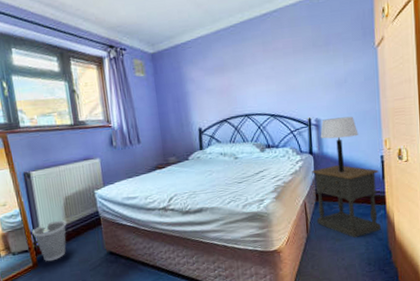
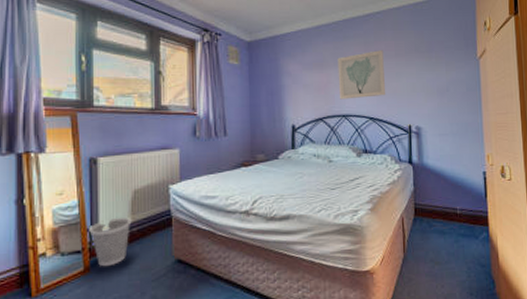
wall art: none [237,48,286,100] -> present [337,50,386,100]
nightstand: present [312,165,382,238] -> none [411,179,485,262]
table lamp: present [320,116,359,172] -> none [420,127,460,186]

